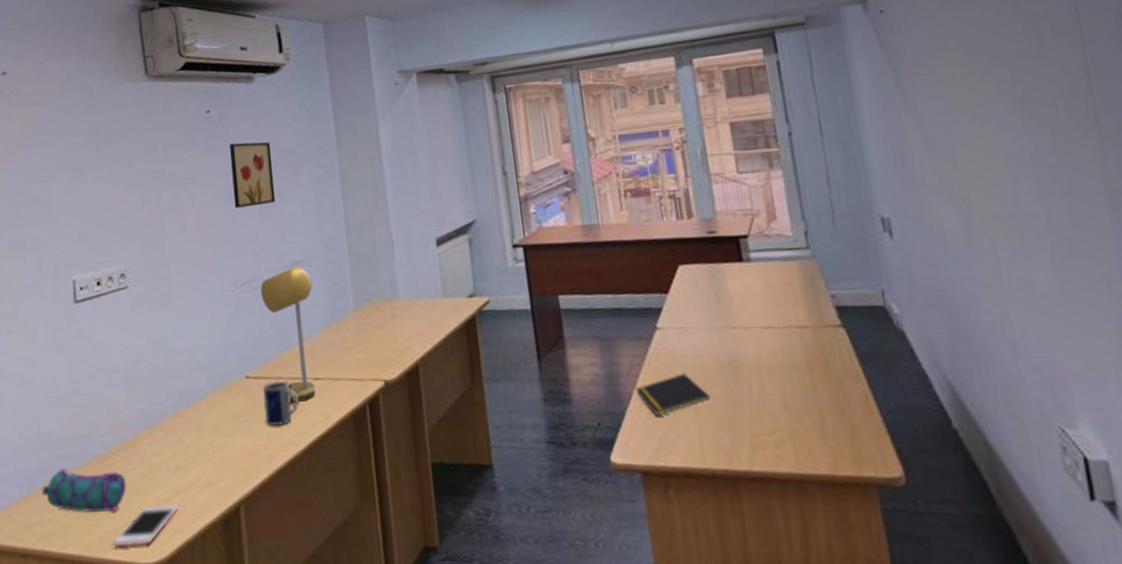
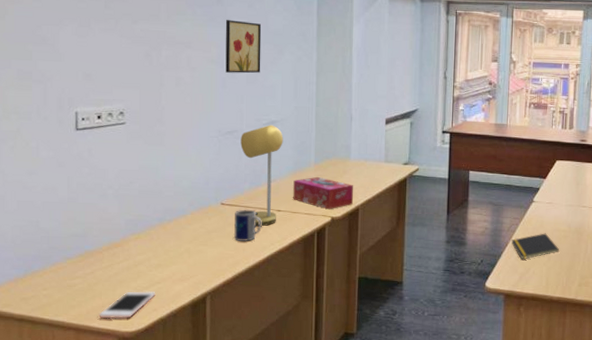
pencil case: present [42,468,127,513] -> none [38,258,113,293]
tissue box: none [330,327,411,371] -> present [293,176,354,210]

